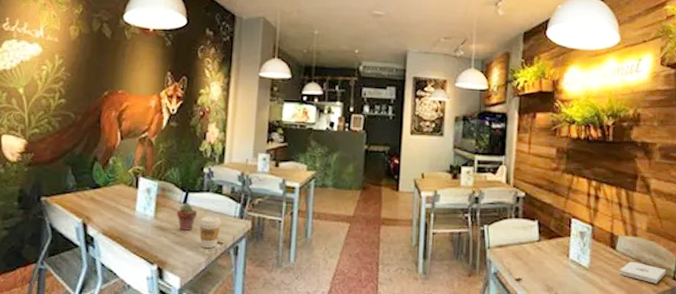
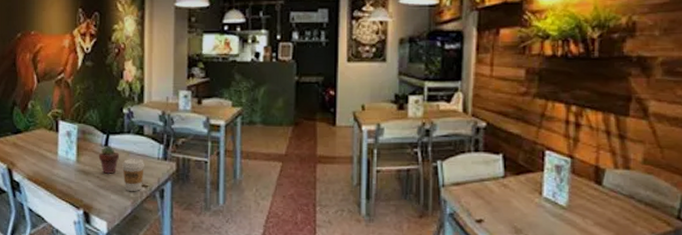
notepad: present [620,261,667,284] -> none [607,198,669,225]

